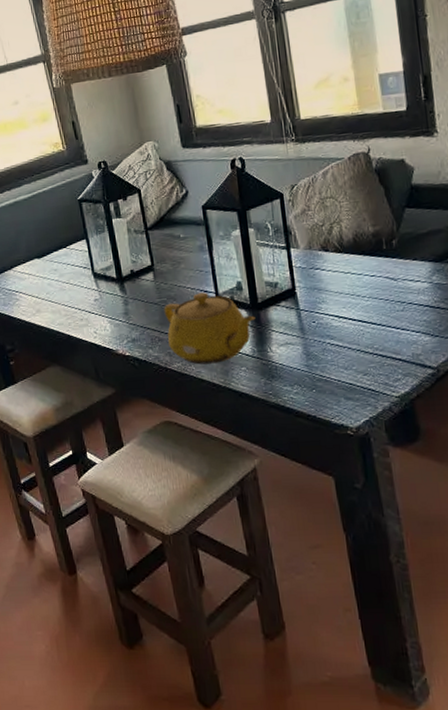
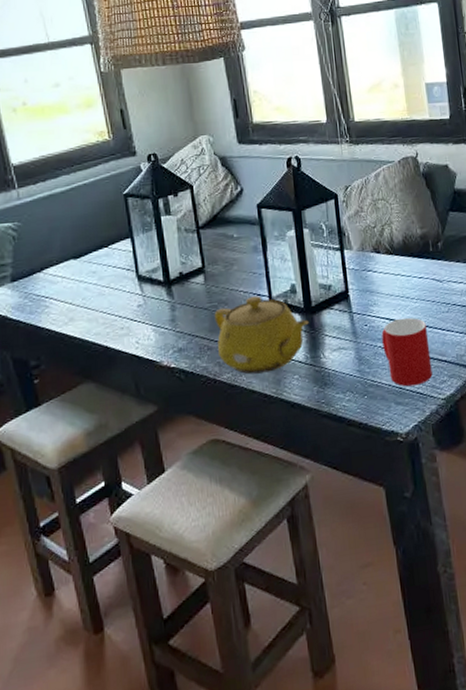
cup: none [330,315,386,383] -> present [381,317,433,387]

